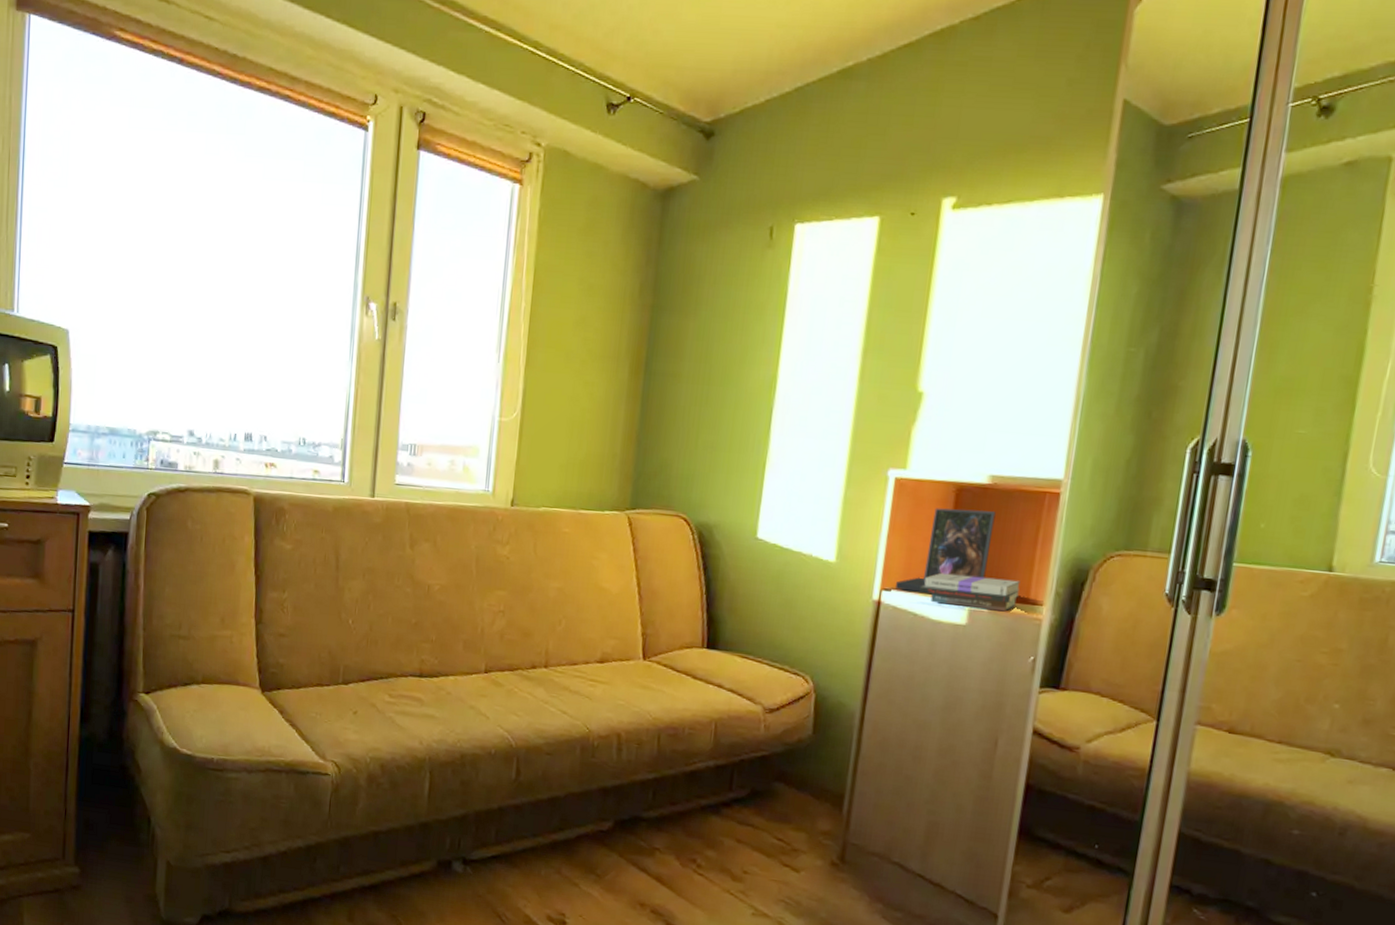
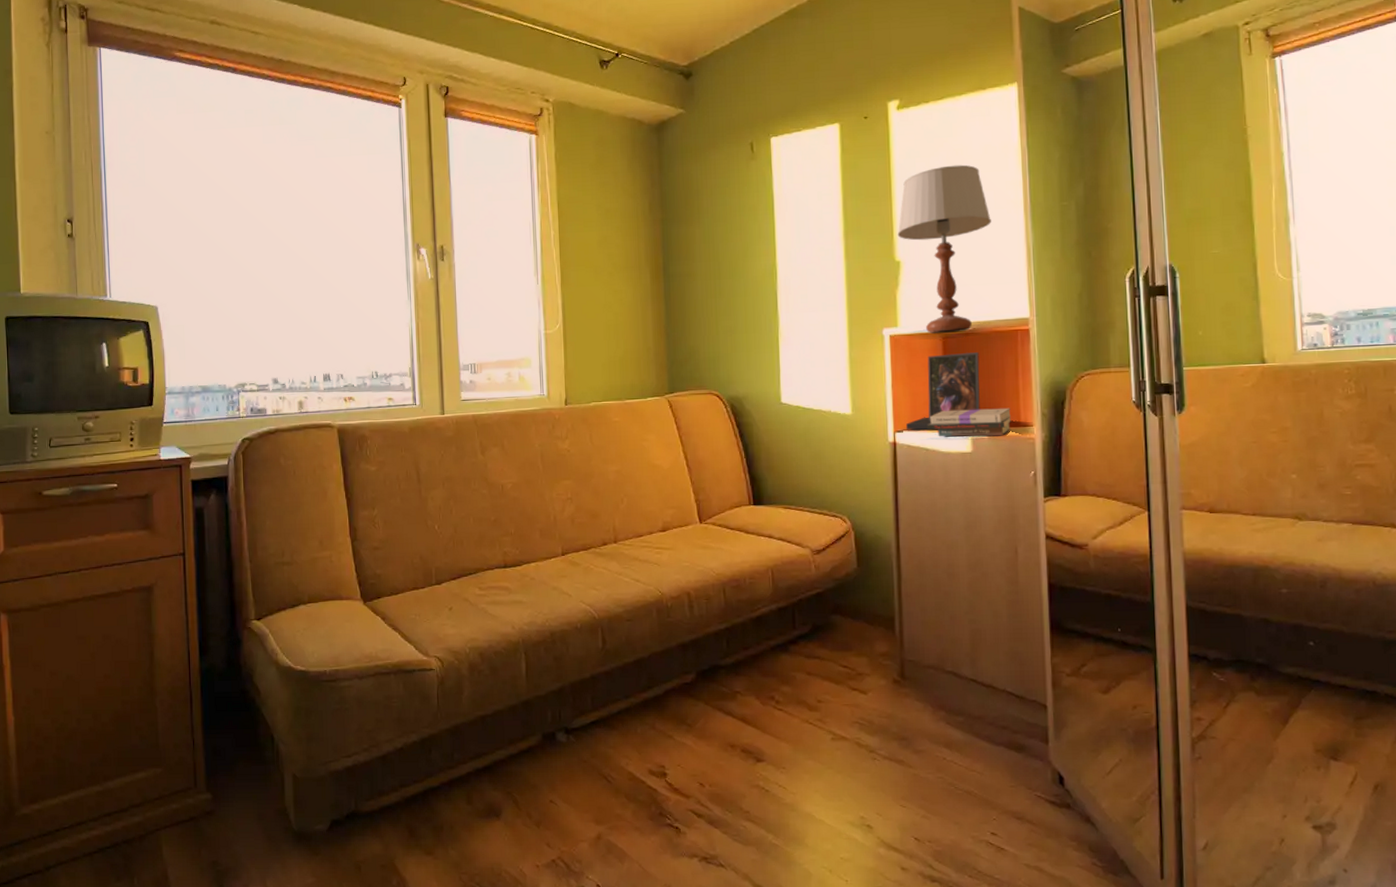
table lamp: none [925,285,1041,486] -> present [897,164,991,335]

